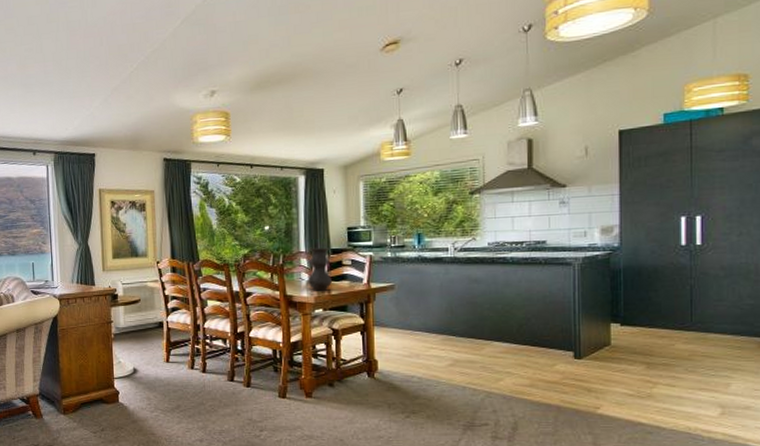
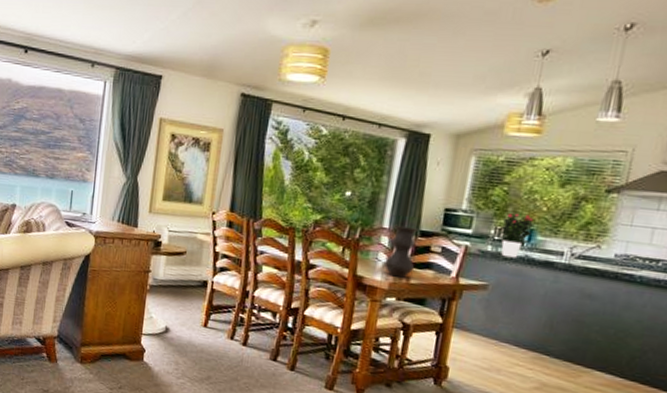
potted flower: none [394,221,421,260] -> present [498,213,535,258]

